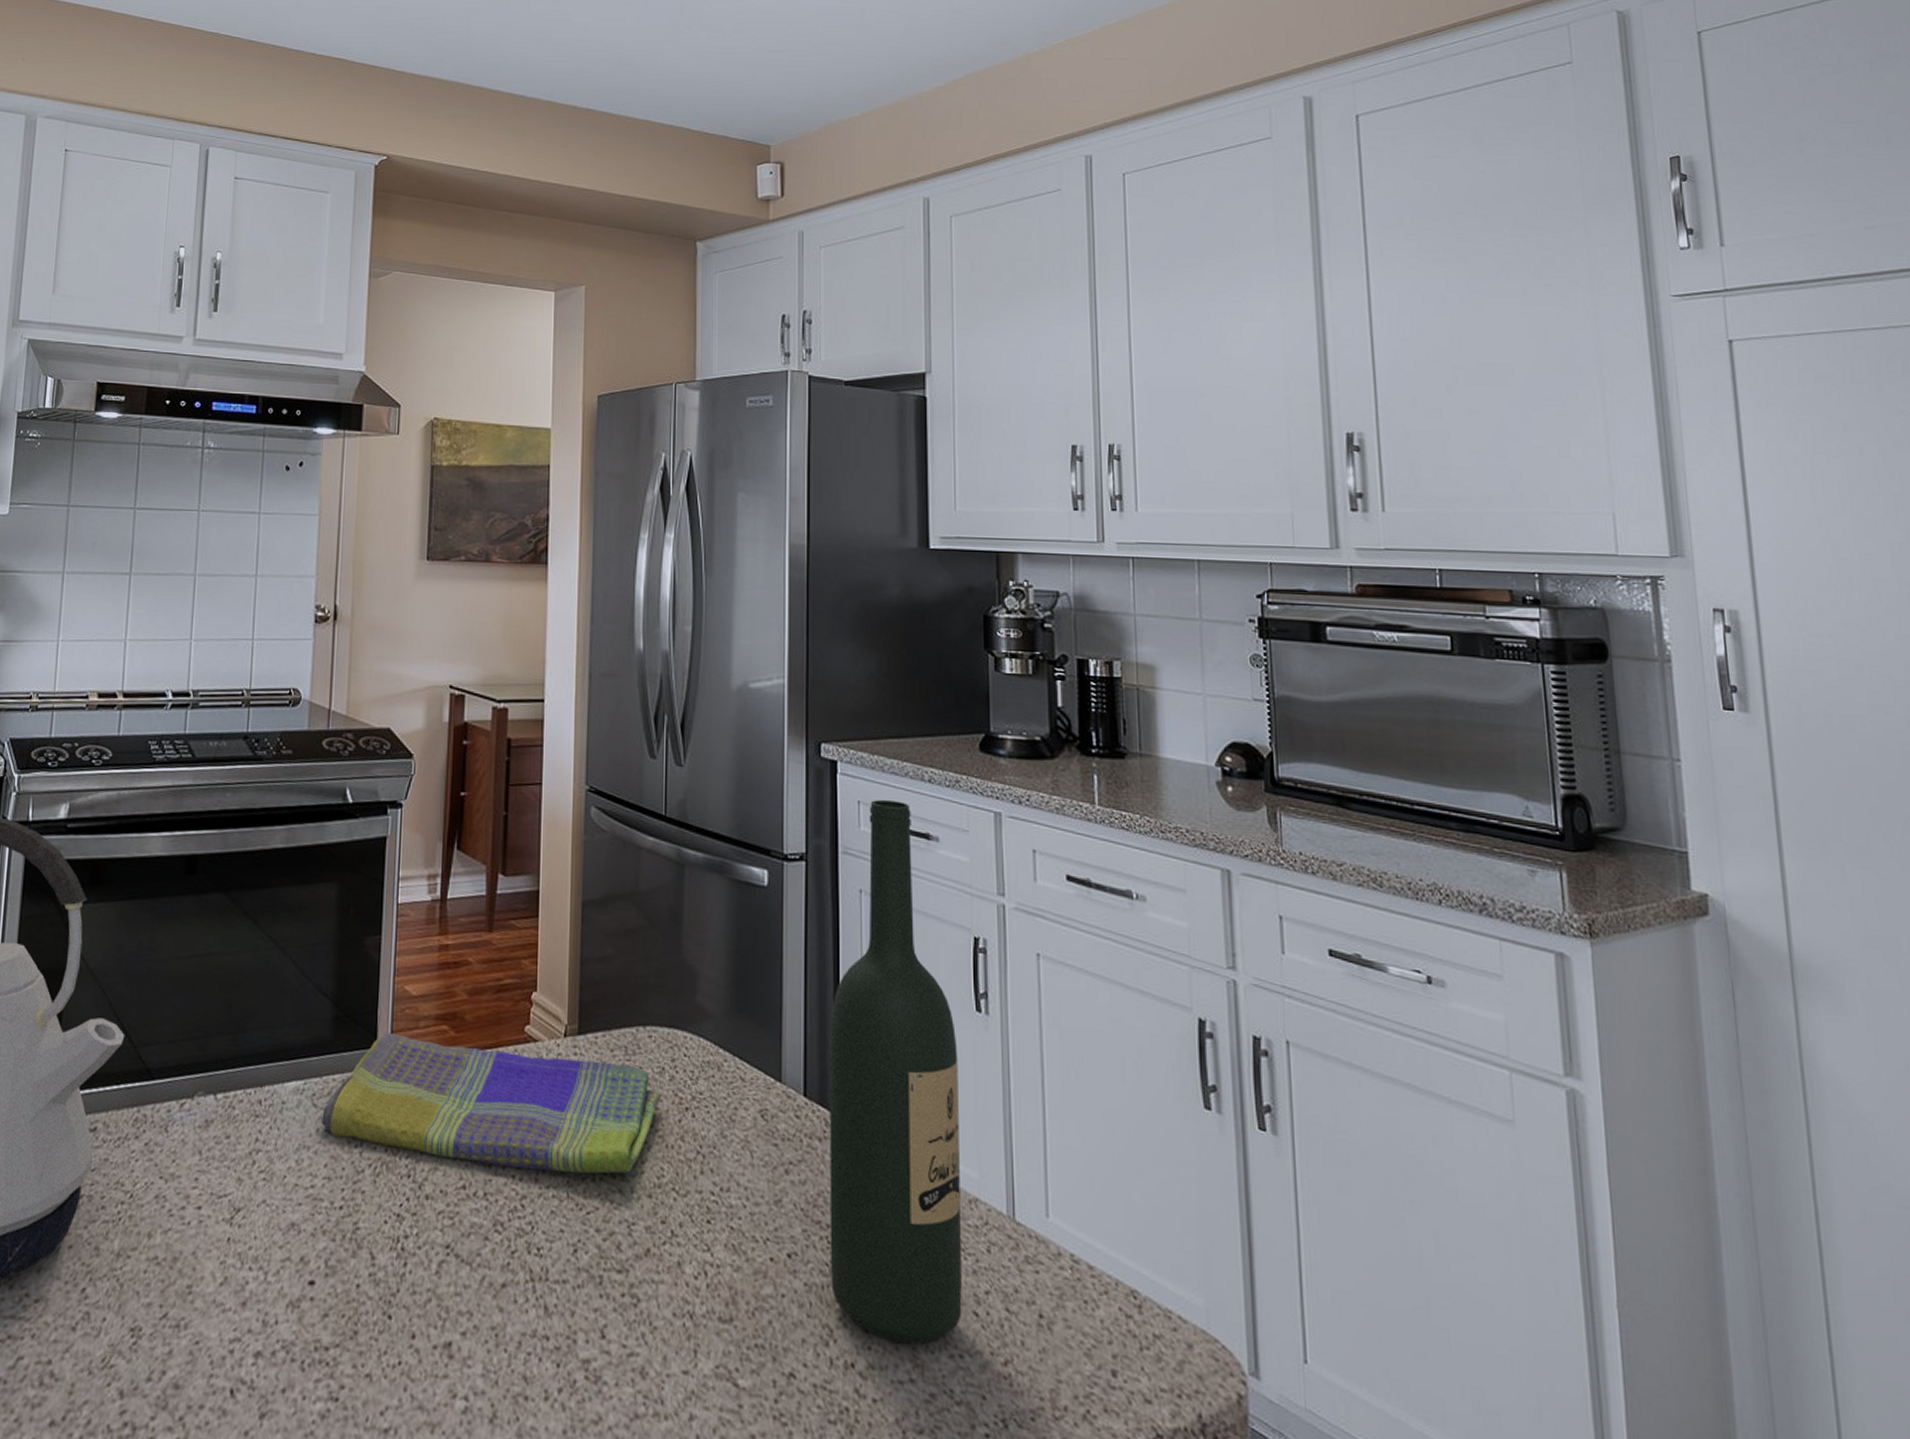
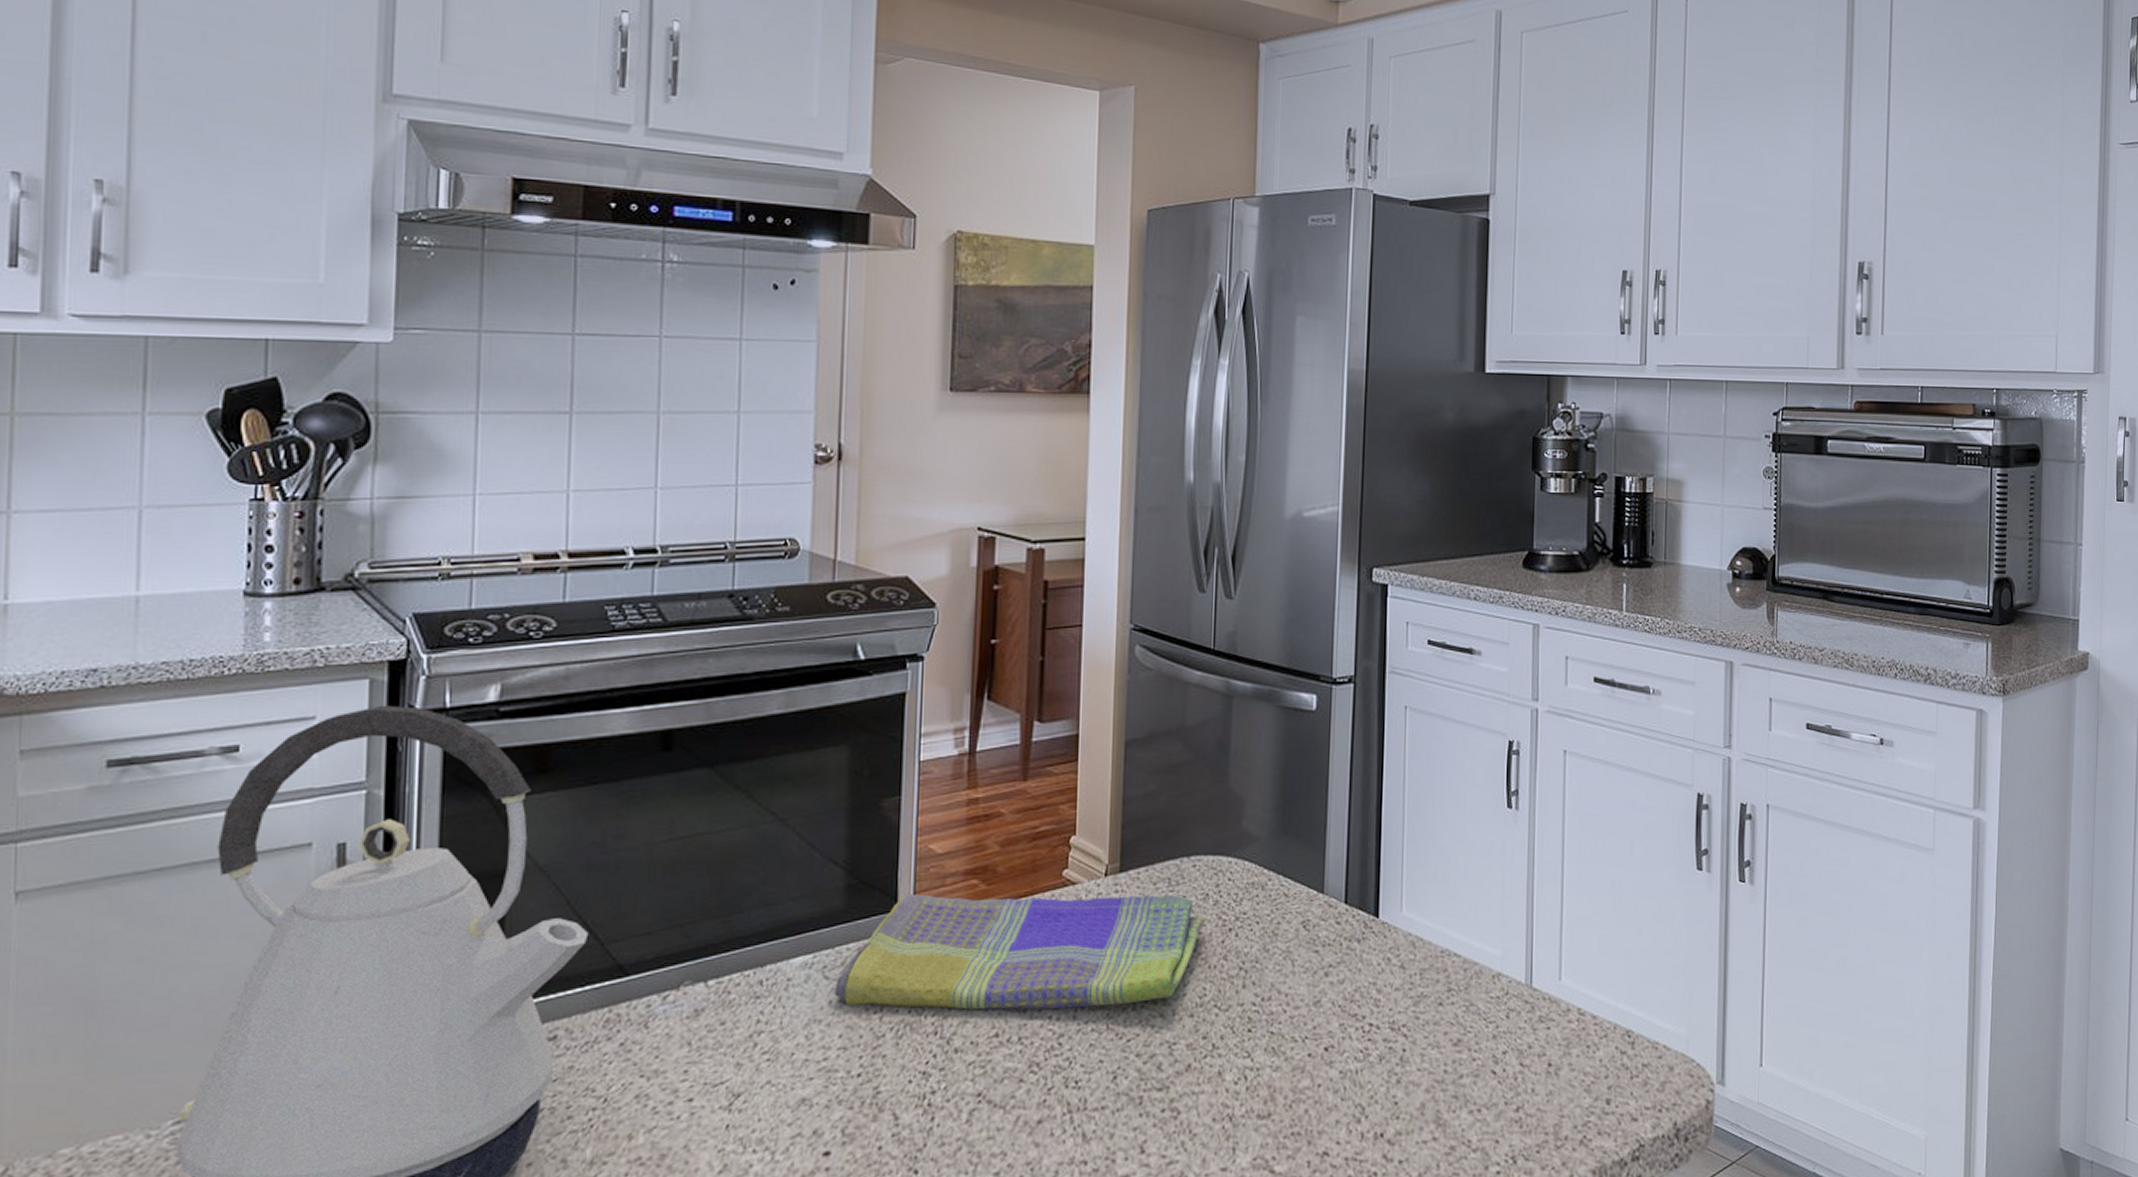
wine bottle: present [829,799,962,1345] -> none [1364,618,1489,1109]

